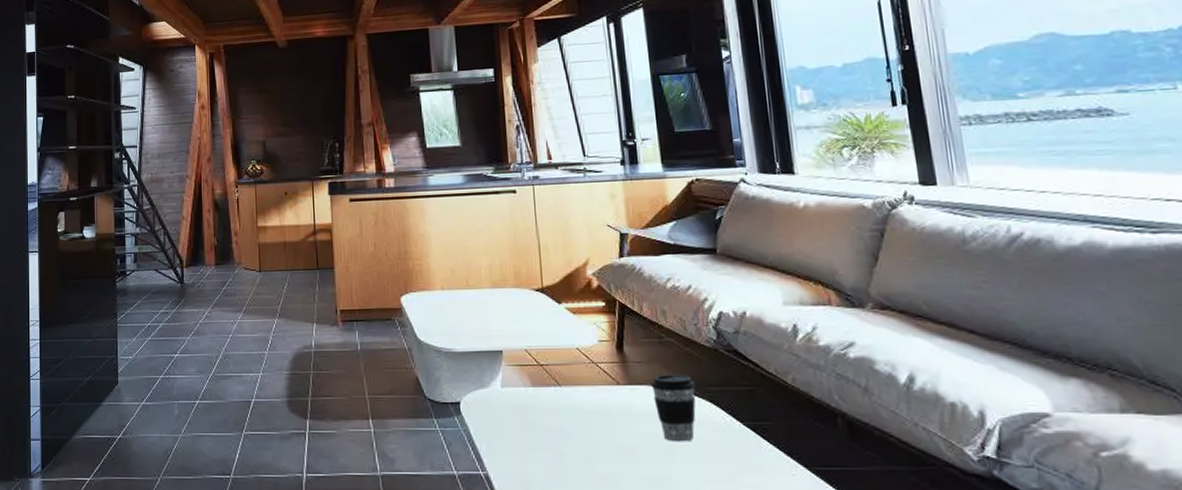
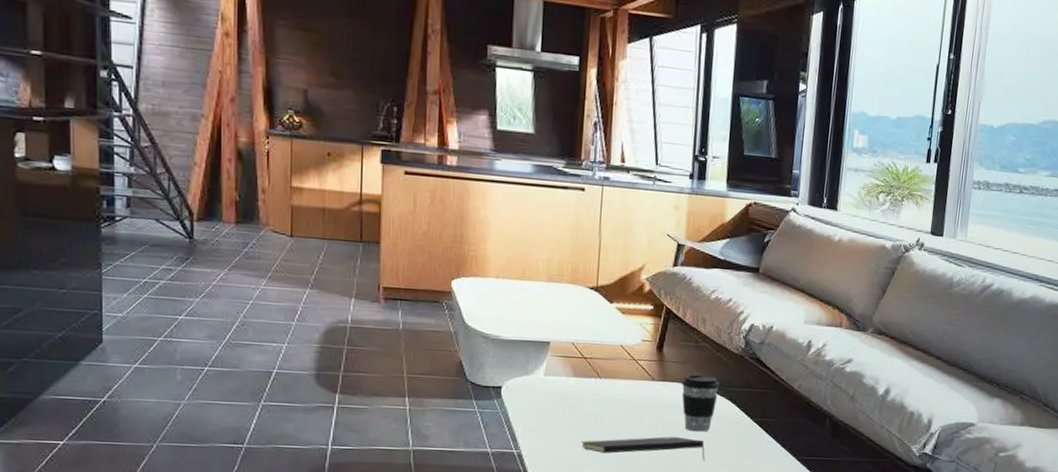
notepad: none [549,449,694,477] -> present [580,437,705,461]

